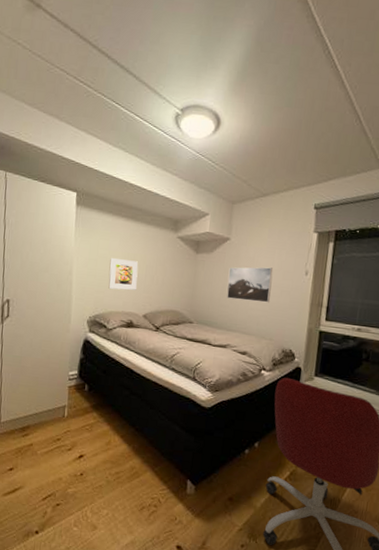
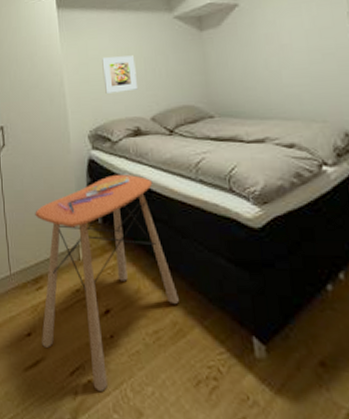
side table: none [22,355,139,512] -> present [35,175,179,391]
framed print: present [227,267,274,303] -> none [245,28,310,78]

